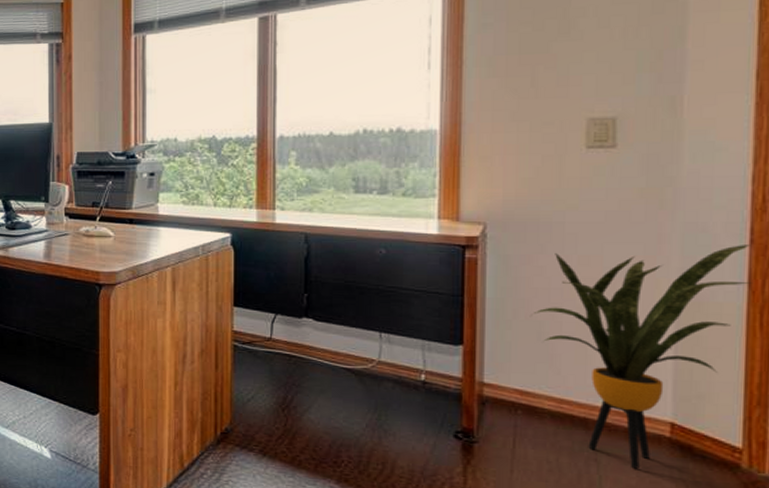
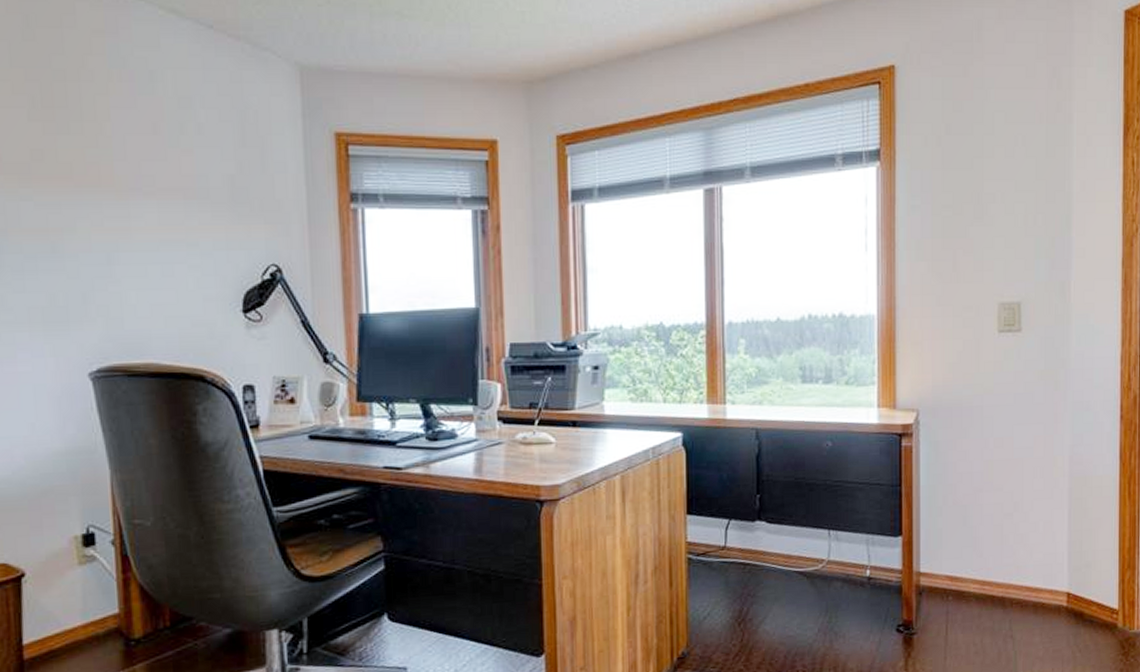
house plant: present [531,245,752,469] -> none [958,421,1122,641]

